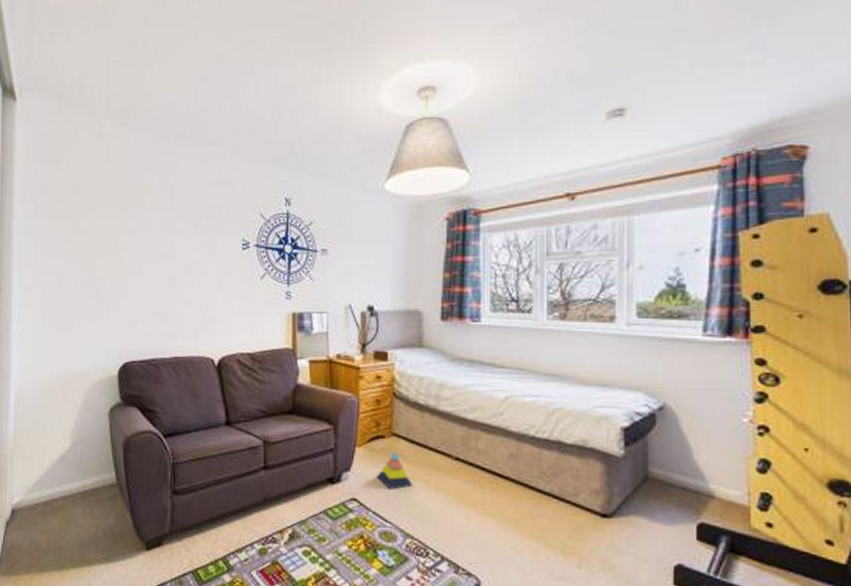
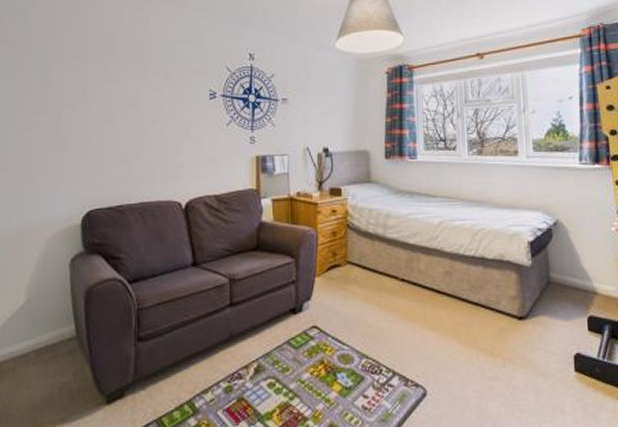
stacking toy: present [376,452,413,490] -> none [334,278,366,314]

